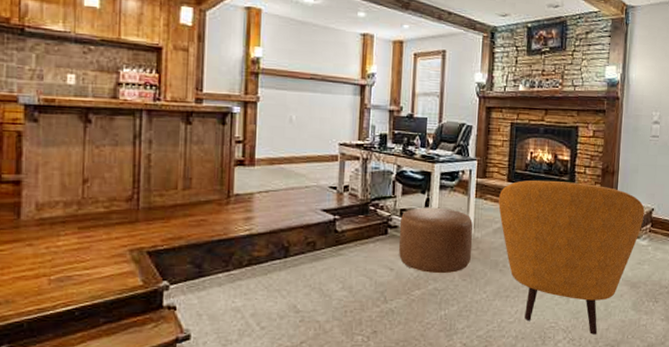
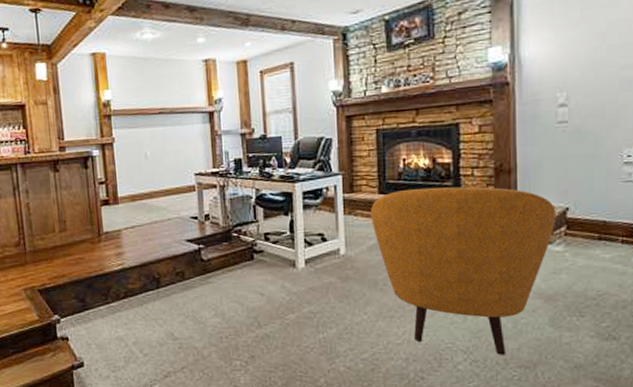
ottoman: present [398,207,473,274] -> none [265,227,347,297]

